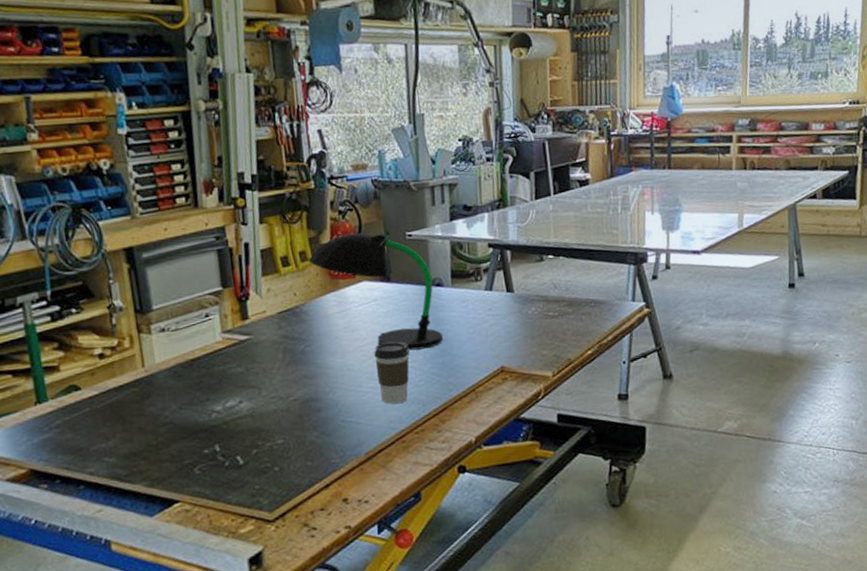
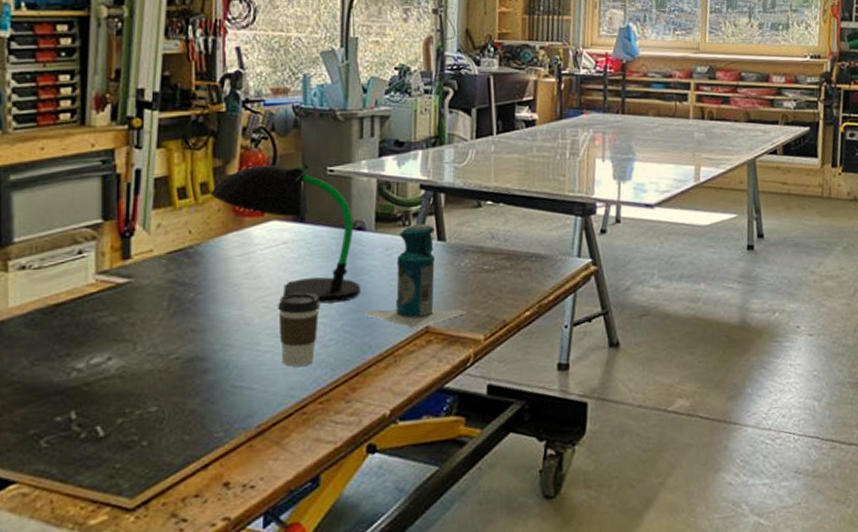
spray can: none [446,278,536,369] -> present [362,224,466,329]

